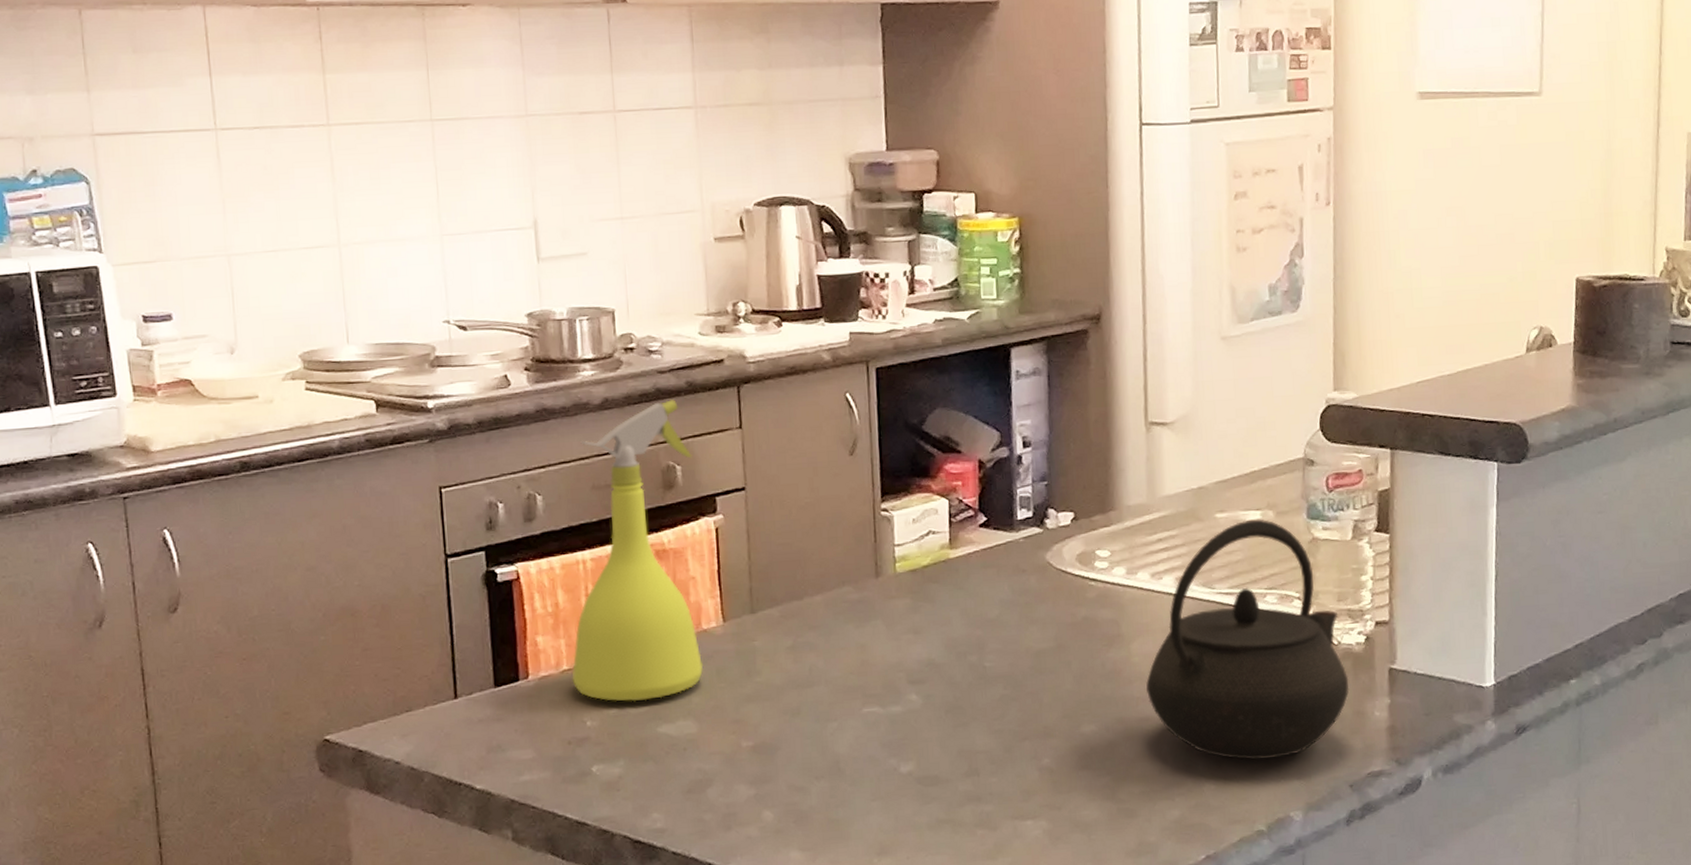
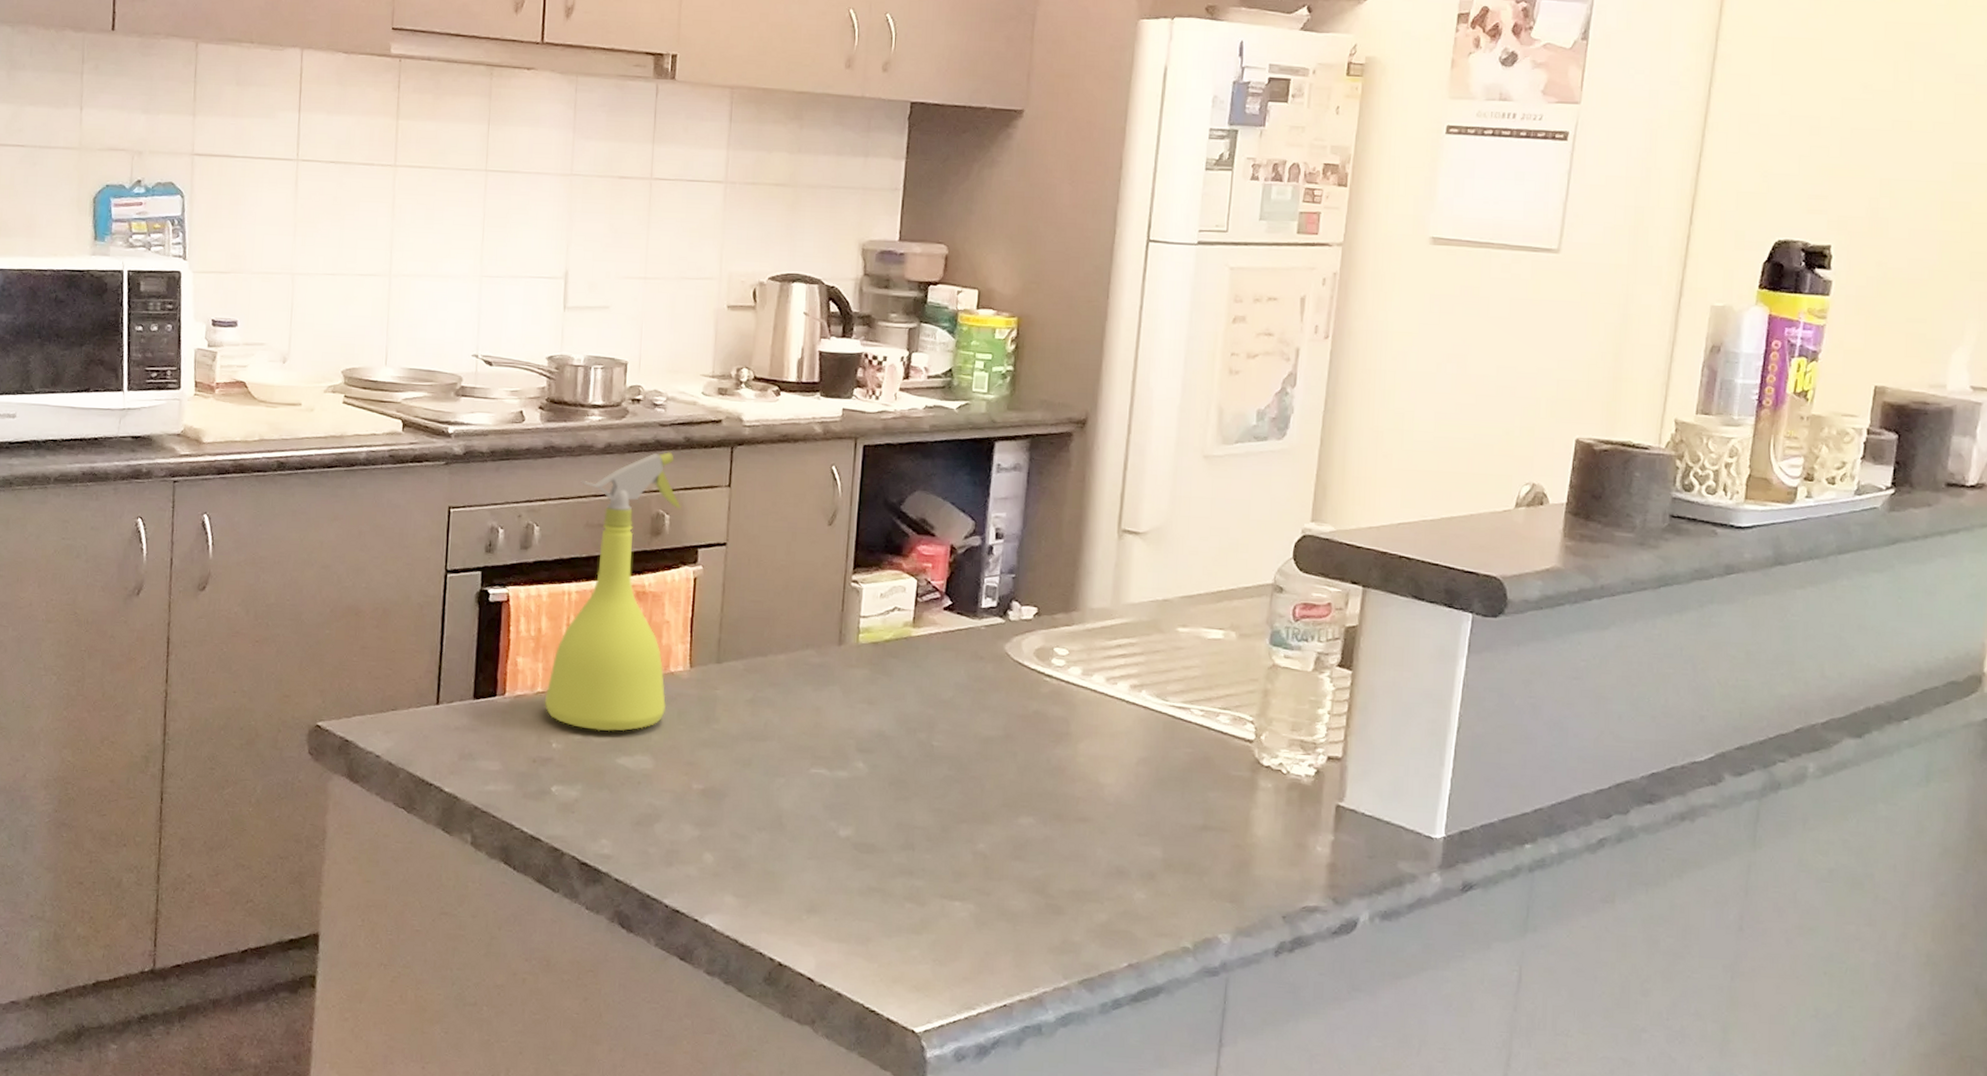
kettle: present [1146,519,1350,760] -> none [1088,638,1294,878]

